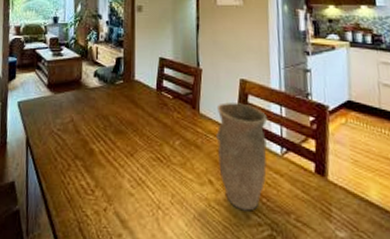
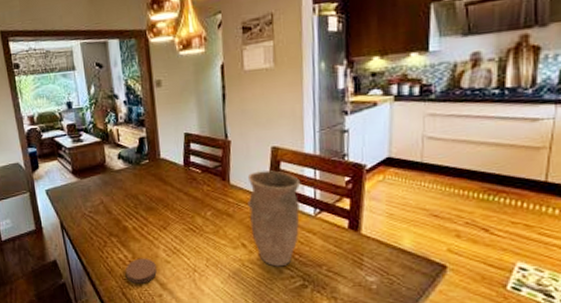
coaster: none [85,187,119,219] -> present [125,258,157,284]

